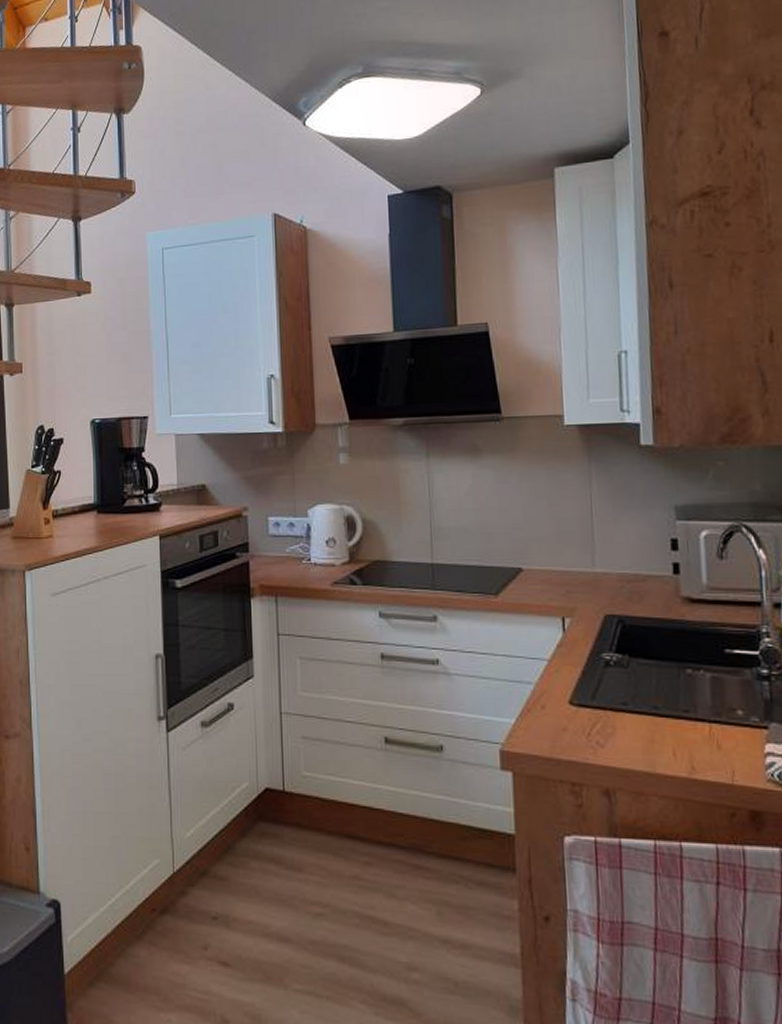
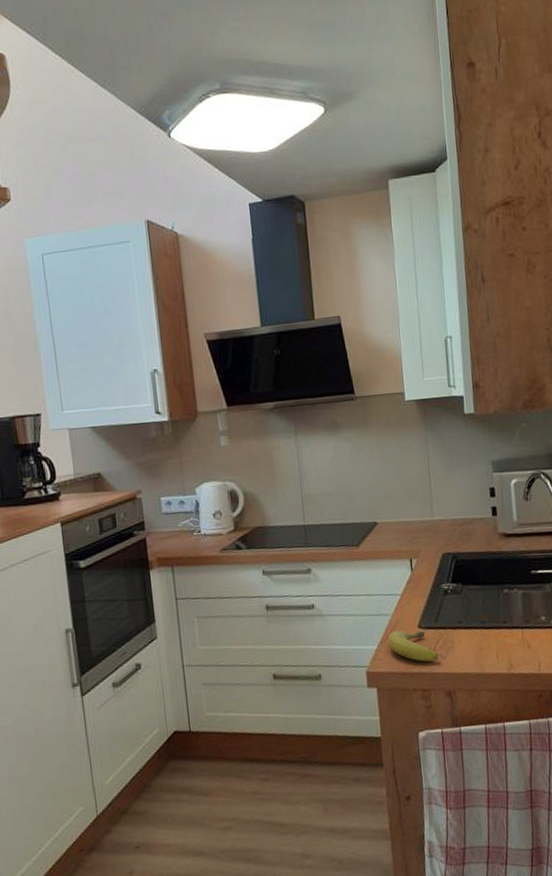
fruit: none [528,703,595,748] -> present [387,630,439,662]

